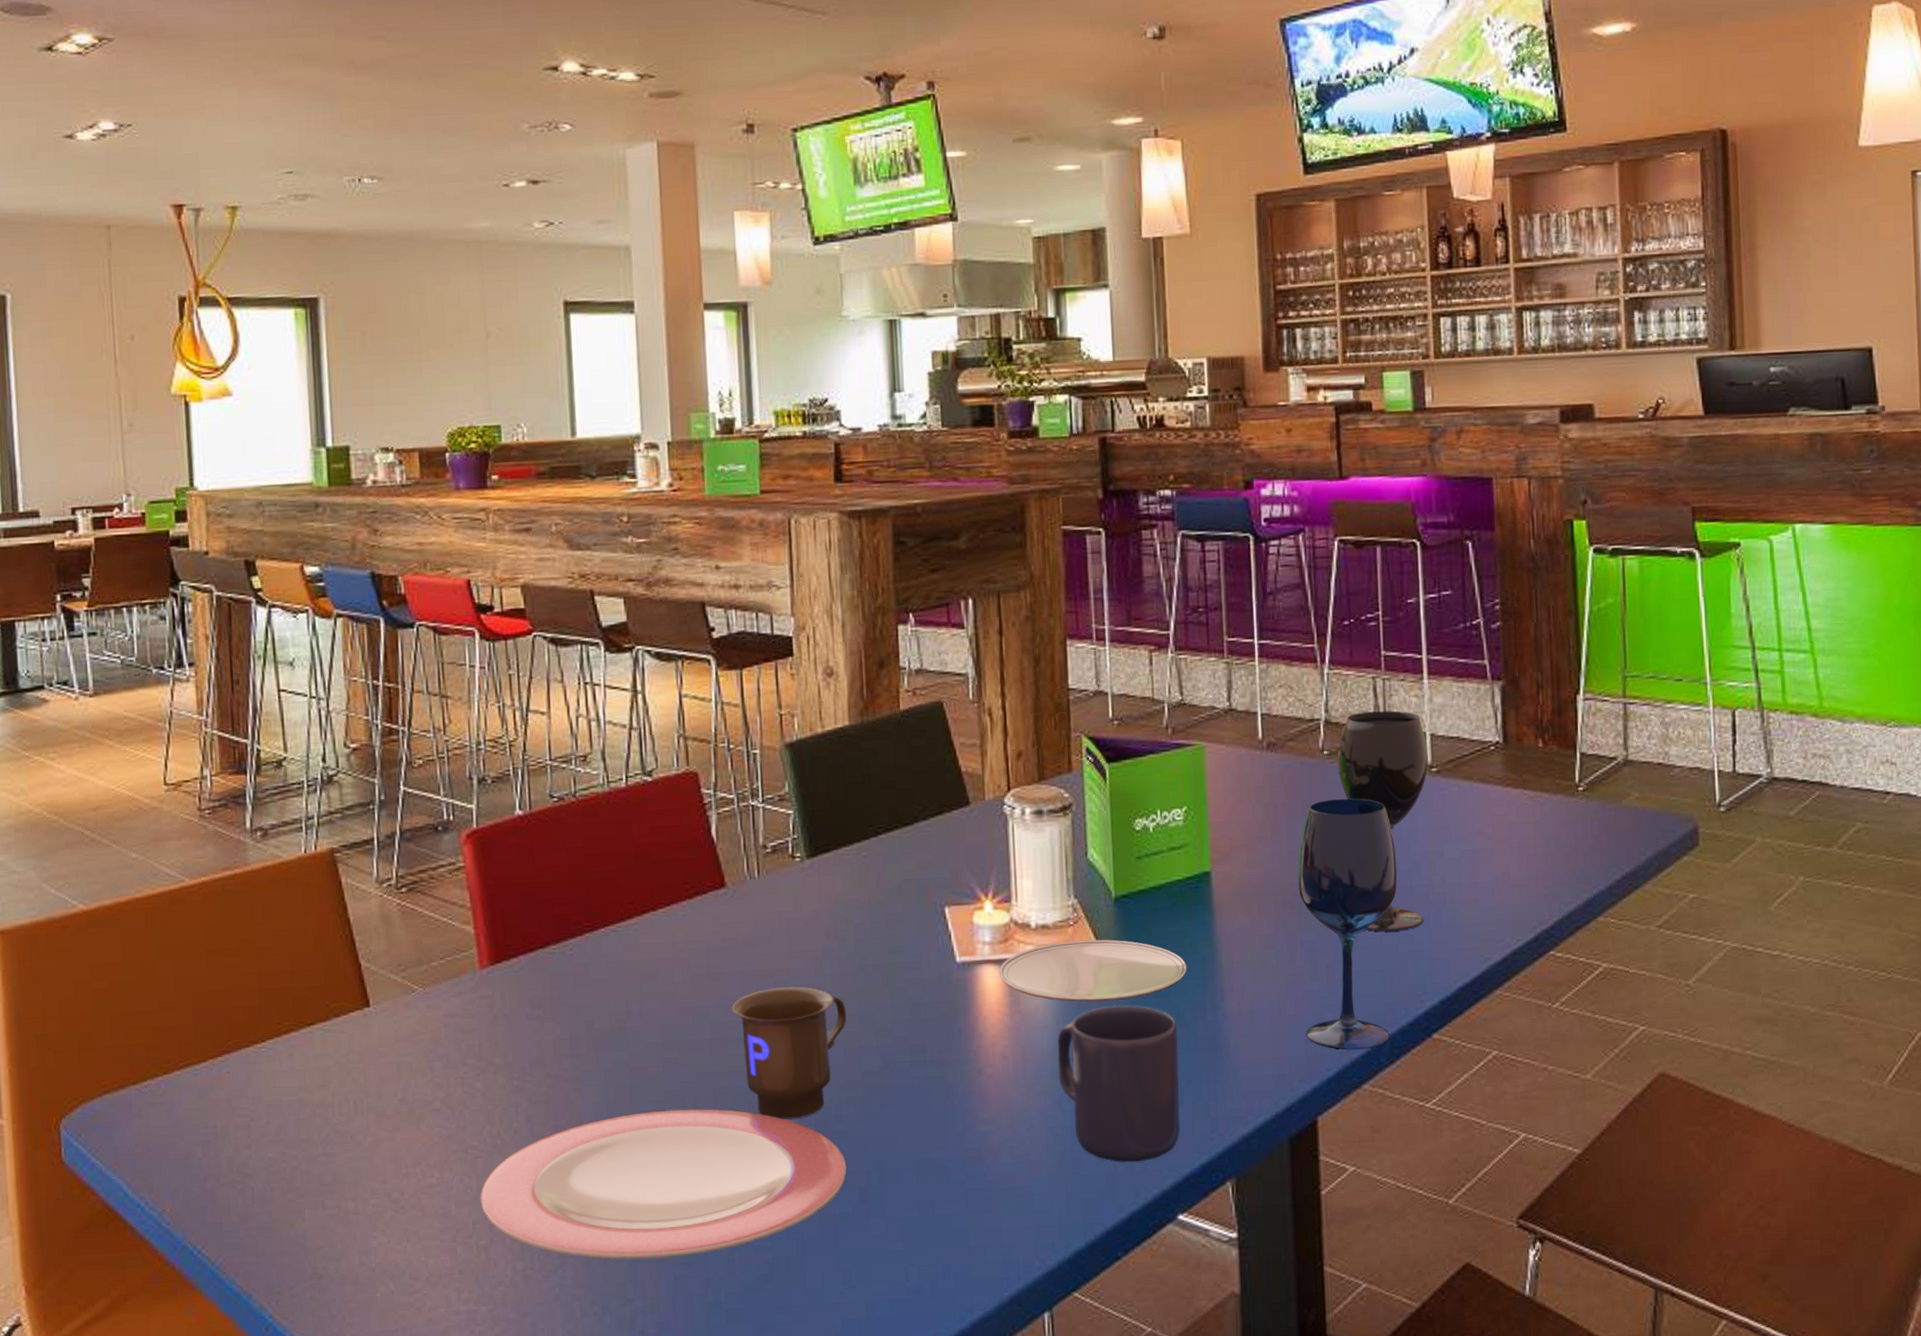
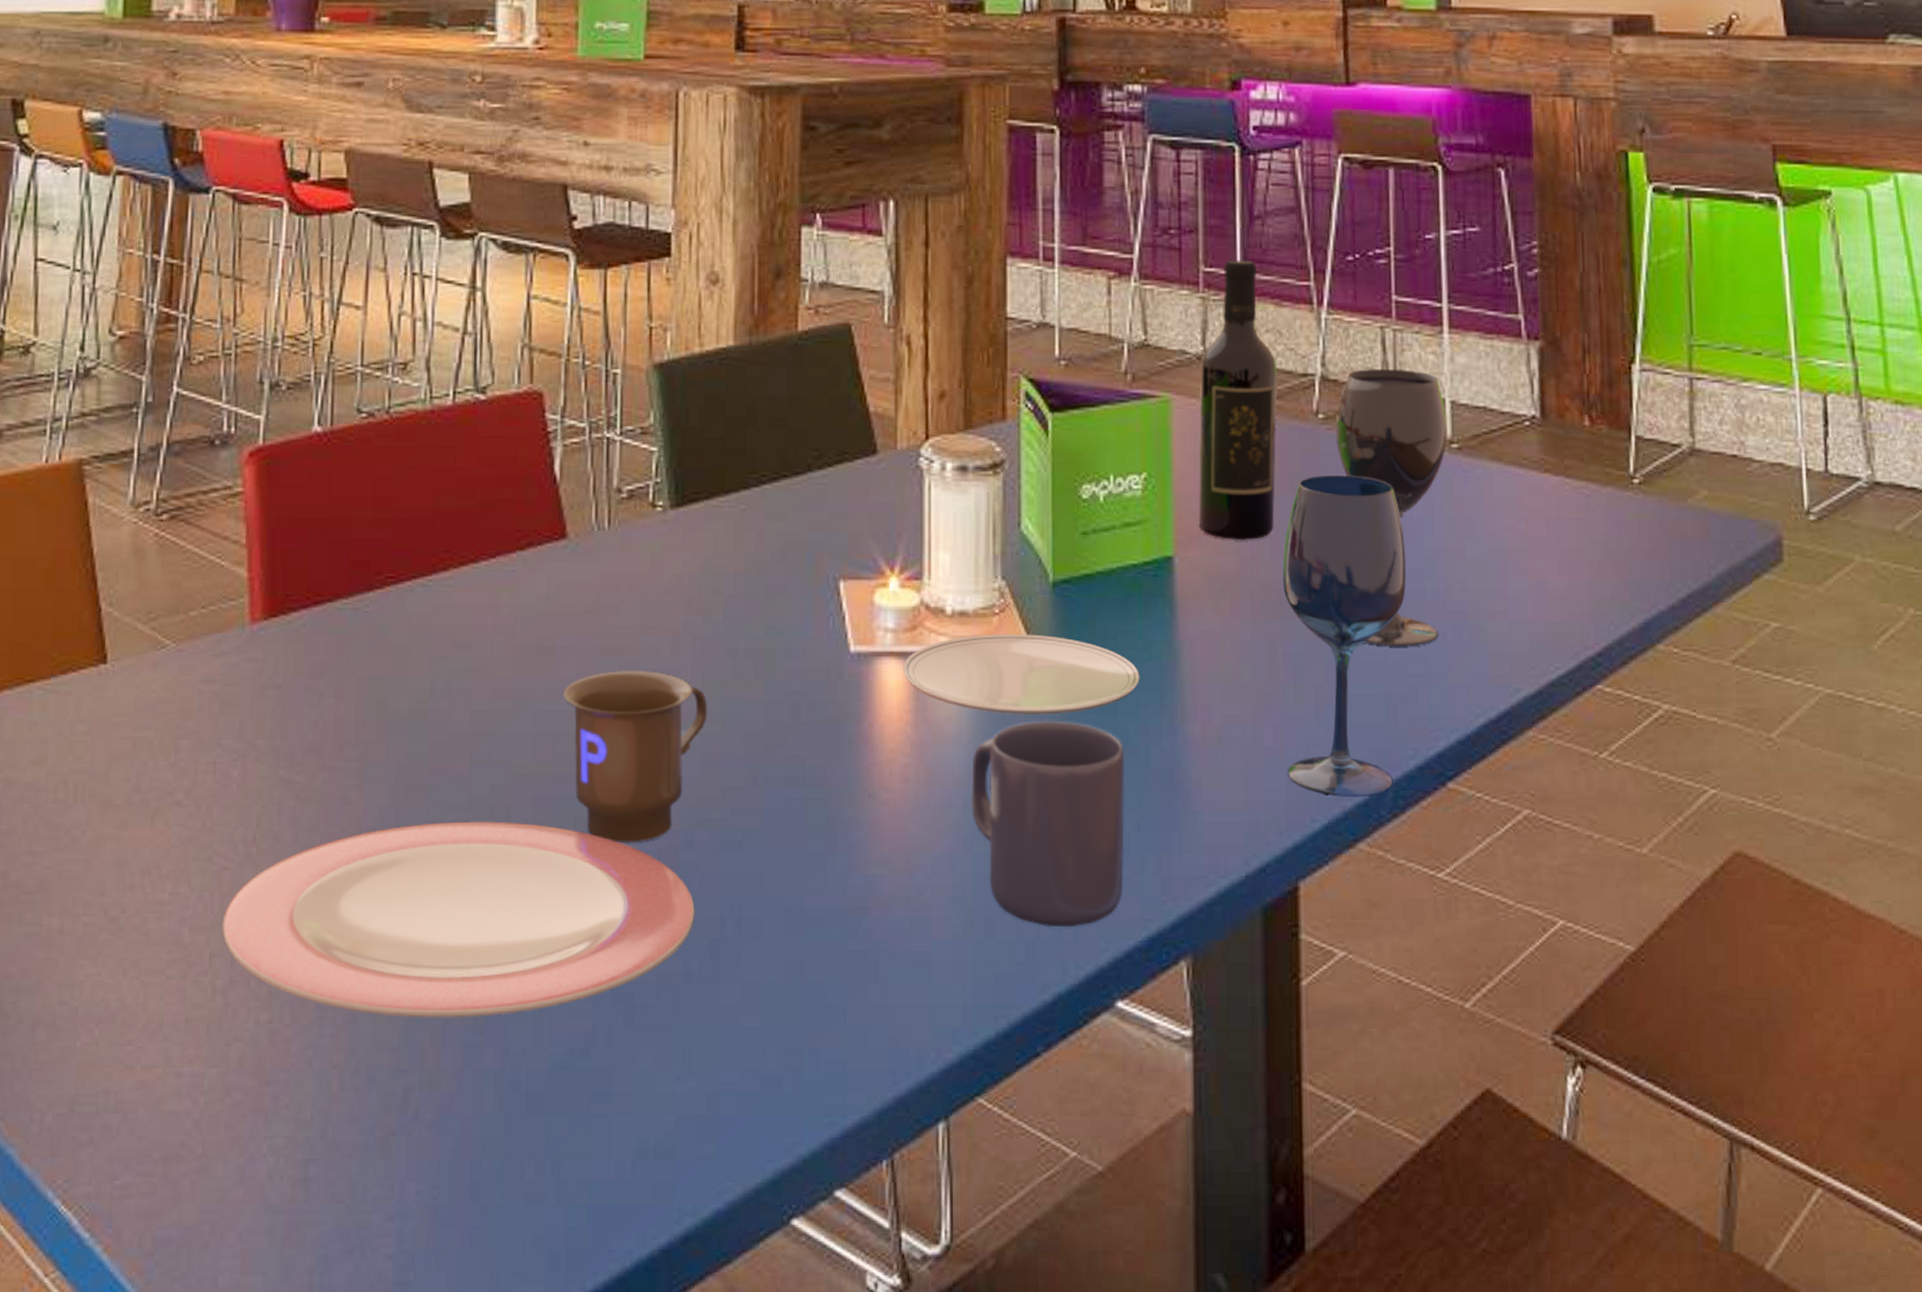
wine bottle: none [1227,629,1291,856] -> present [1198,260,1278,541]

